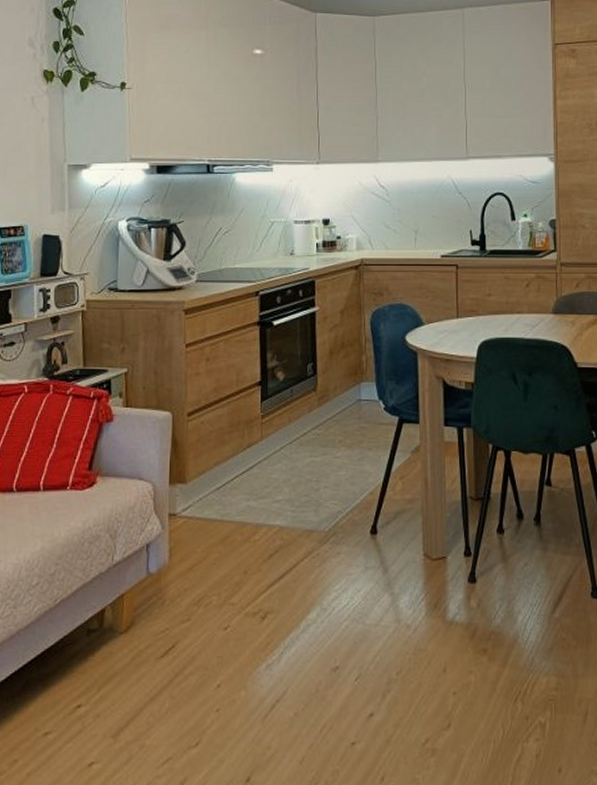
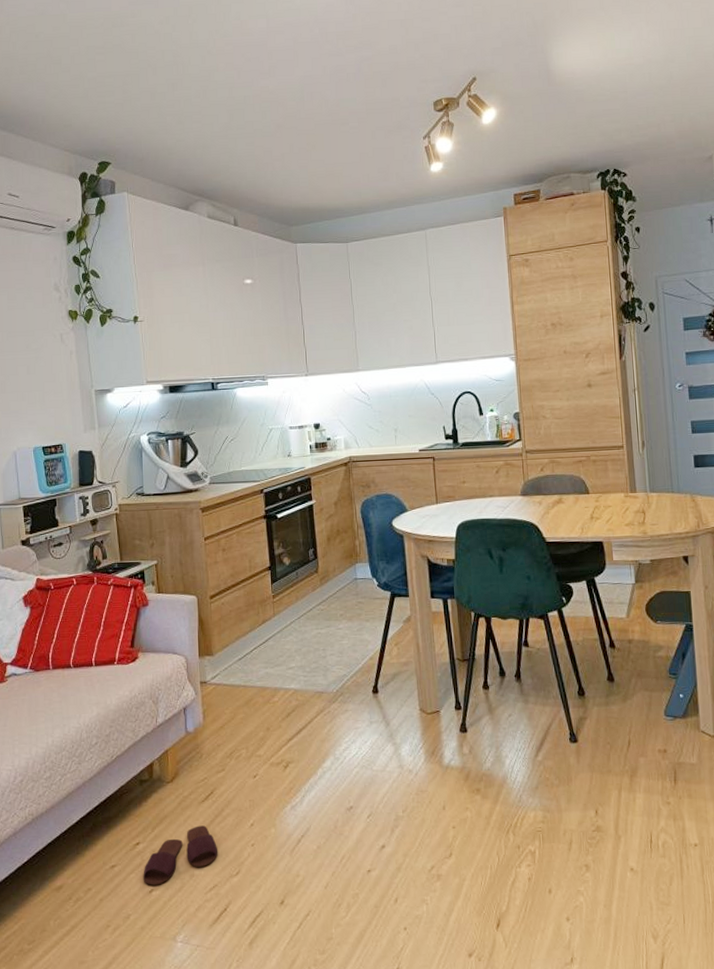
slippers: none [82,685,175,757] -> present [143,825,218,886]

